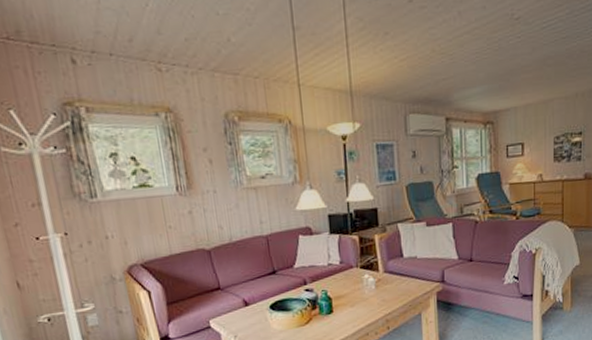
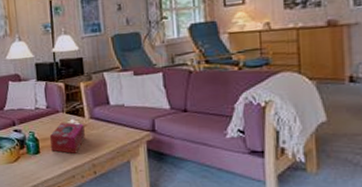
tissue box: none [343,278,379,311] -> present [49,122,85,154]

